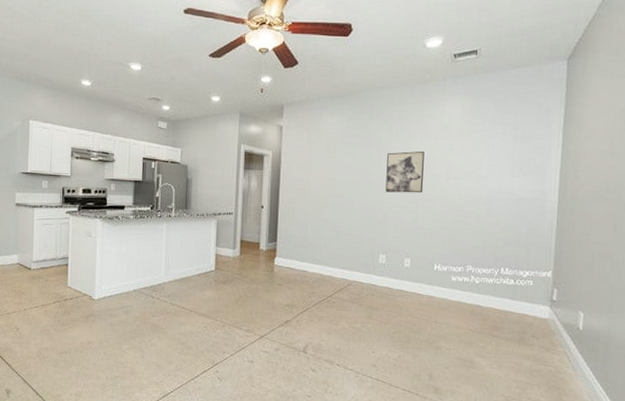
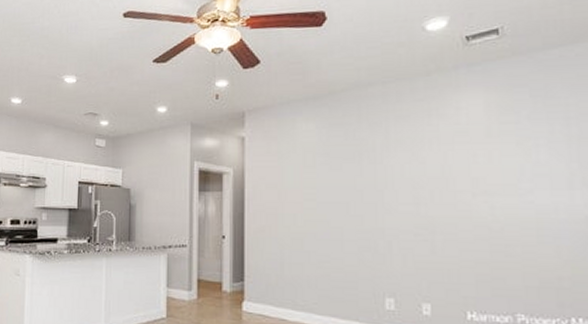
wall art: present [385,151,424,194] -> none [385,159,441,216]

